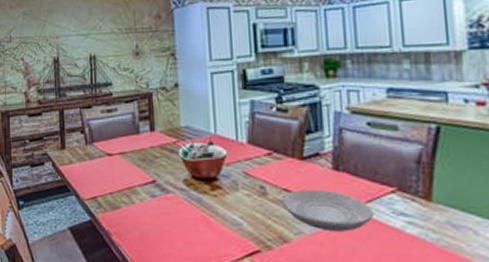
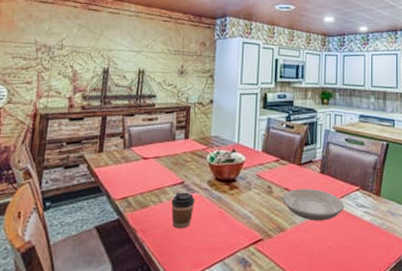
coffee cup: none [144,192,171,234] -> present [171,192,195,229]

